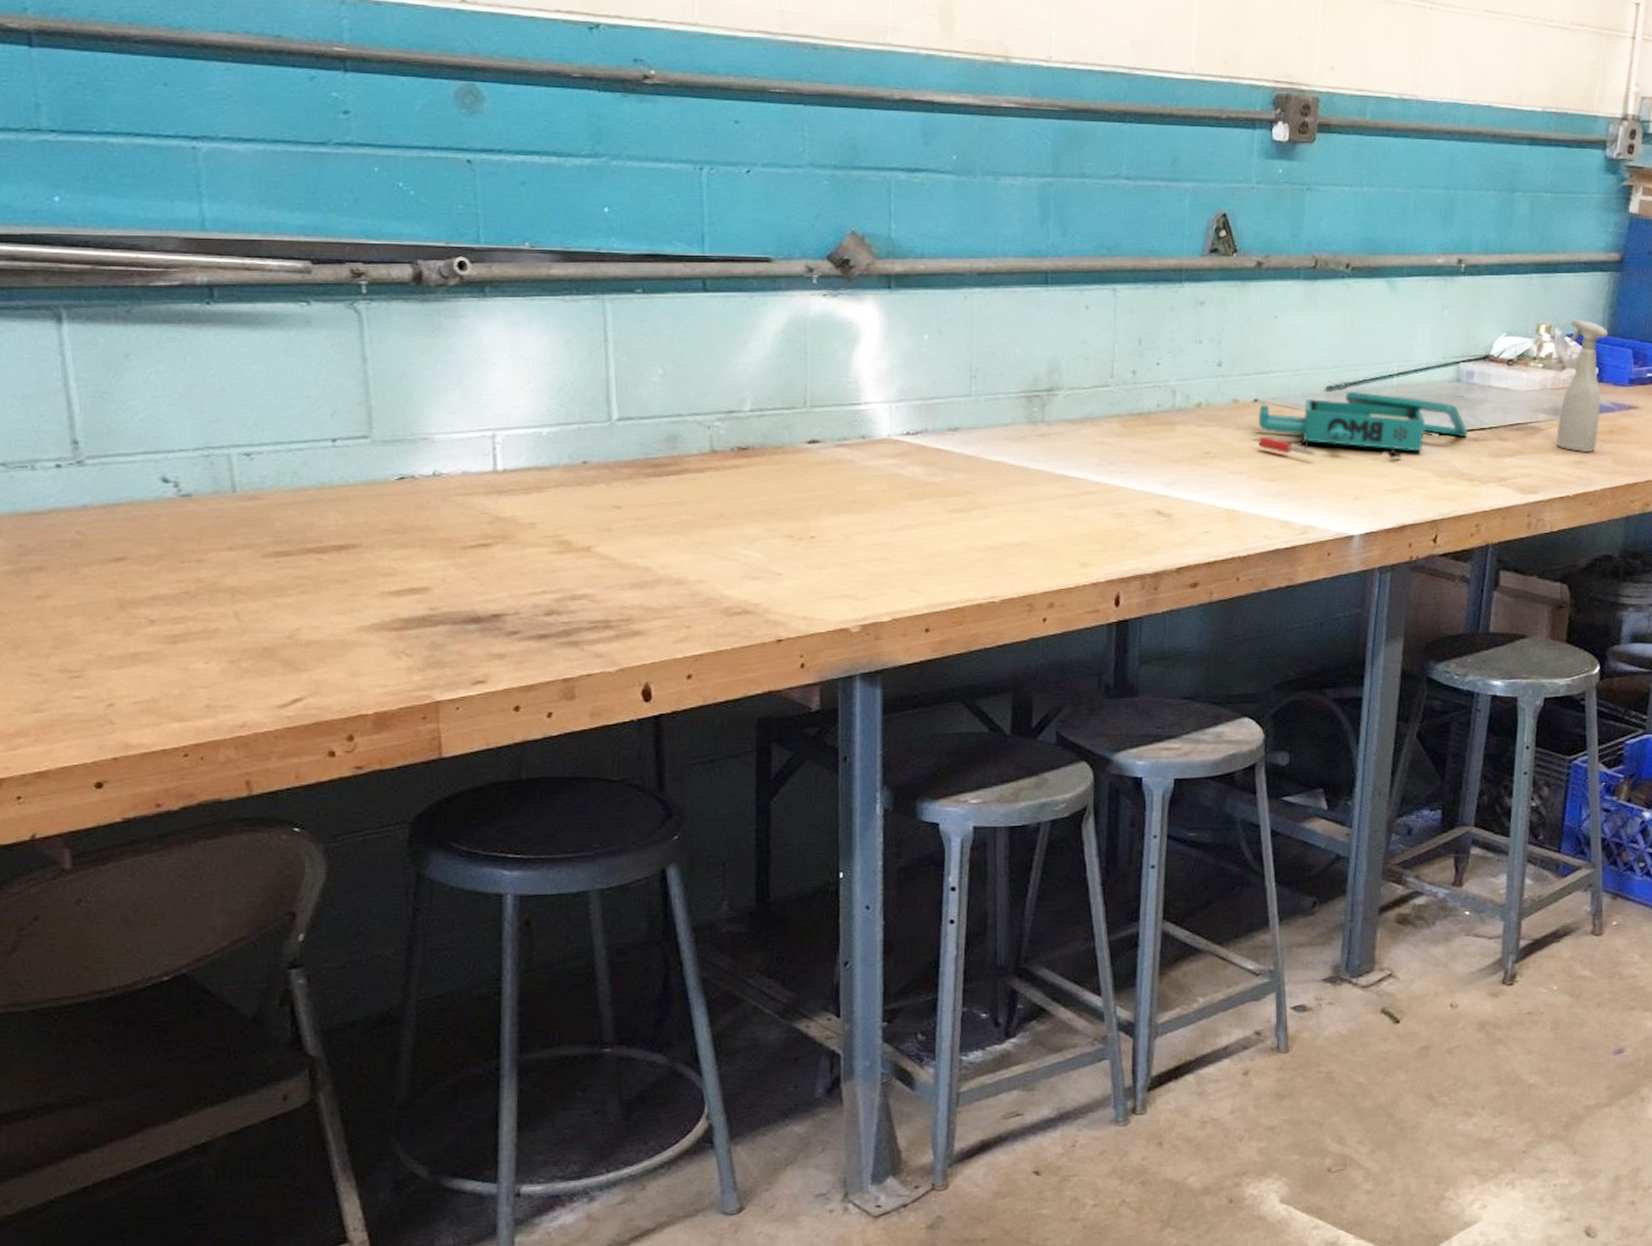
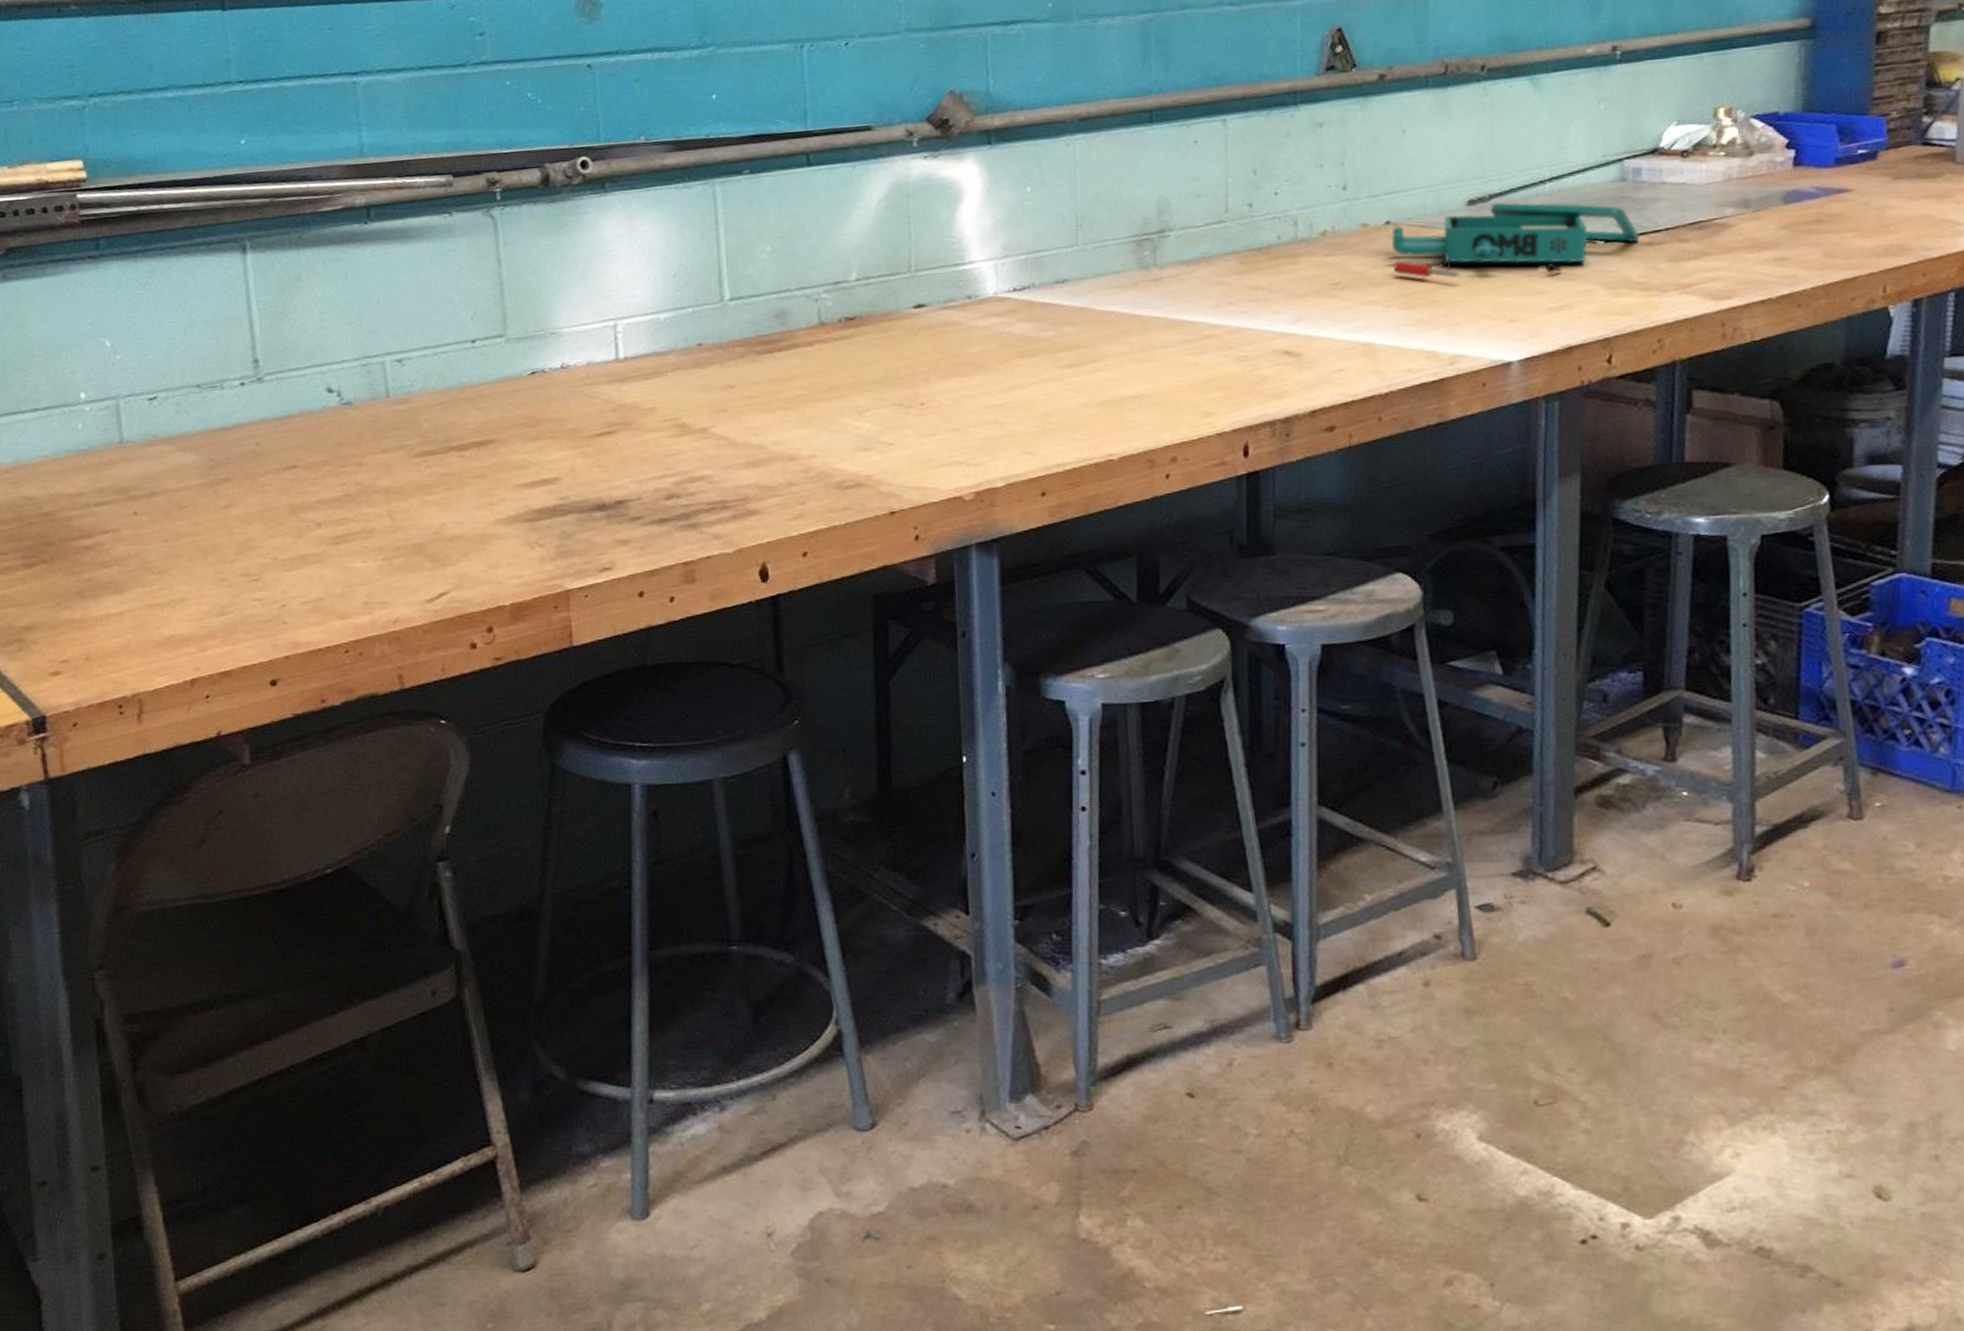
spray bottle: present [1556,319,1608,452] -> none [1749,97,1804,248]

